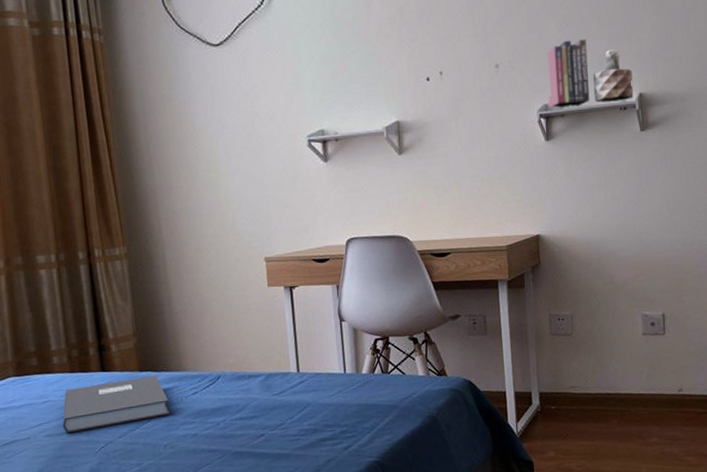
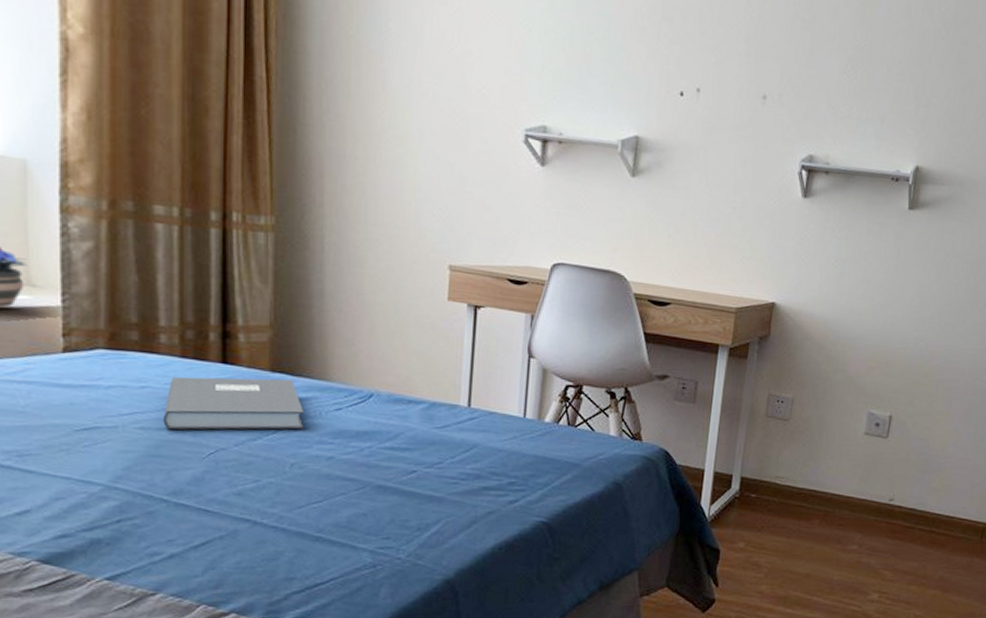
books: present [545,39,590,108] -> none [814,85,871,166]
succulent plant: present [593,49,634,103] -> none [866,108,914,171]

